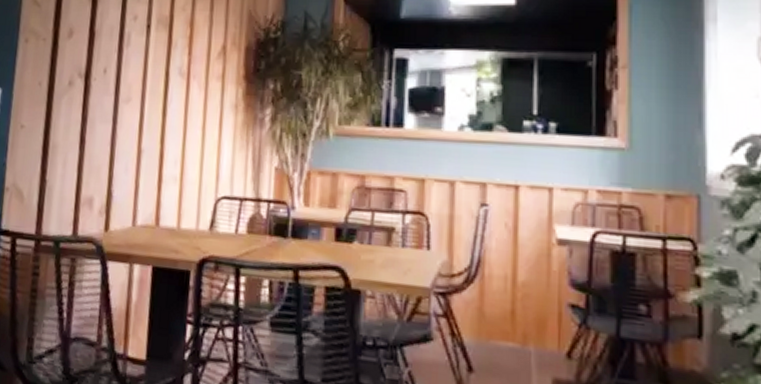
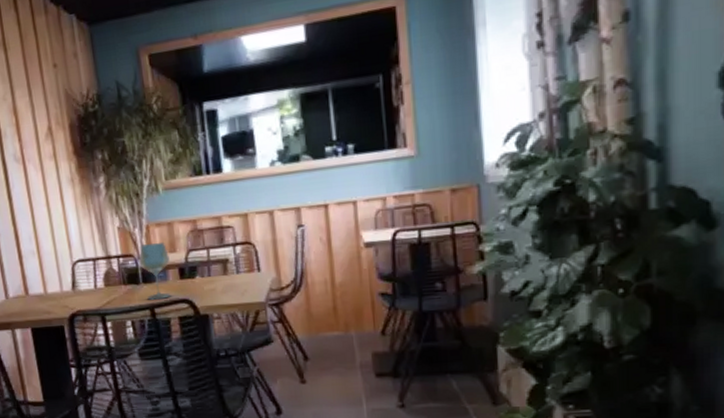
wine glass: none [291,192,327,261] -> present [138,241,171,300]

